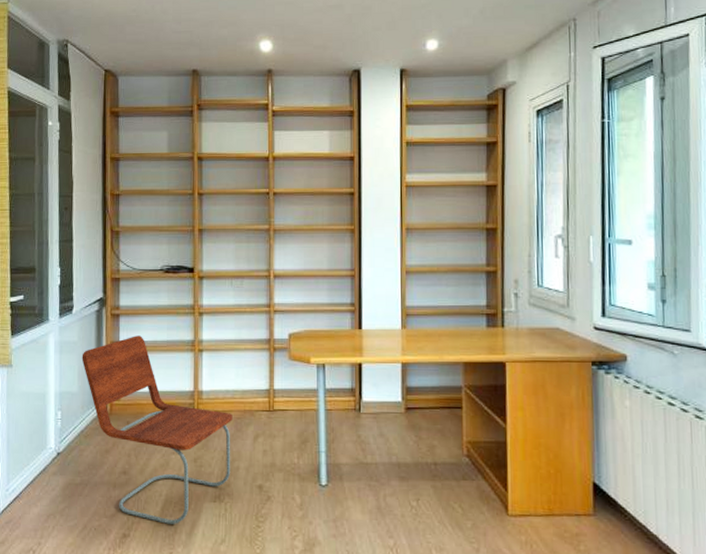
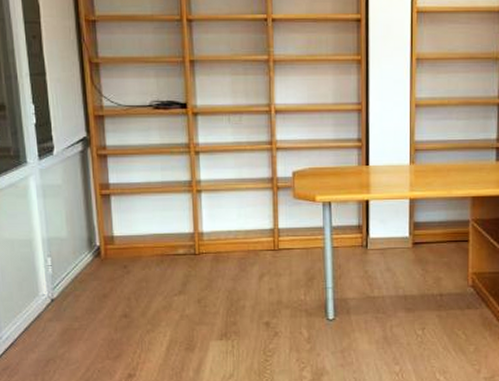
chair: present [81,336,233,524] -> none [68,177,237,362]

